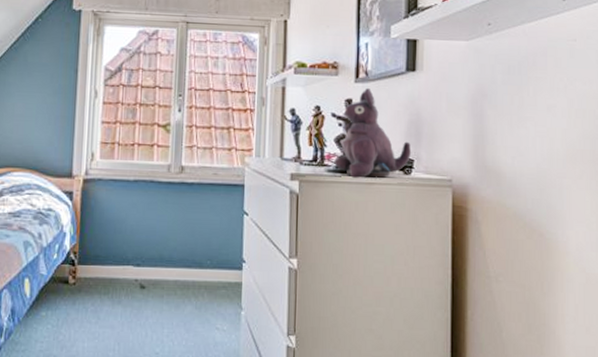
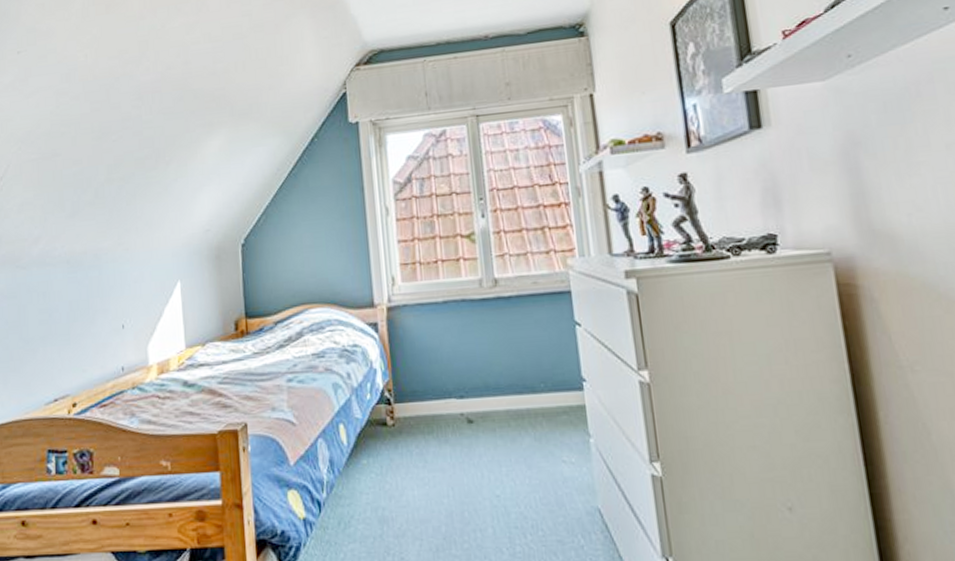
plush toy: present [334,87,412,179] -> none [675,156,773,268]

